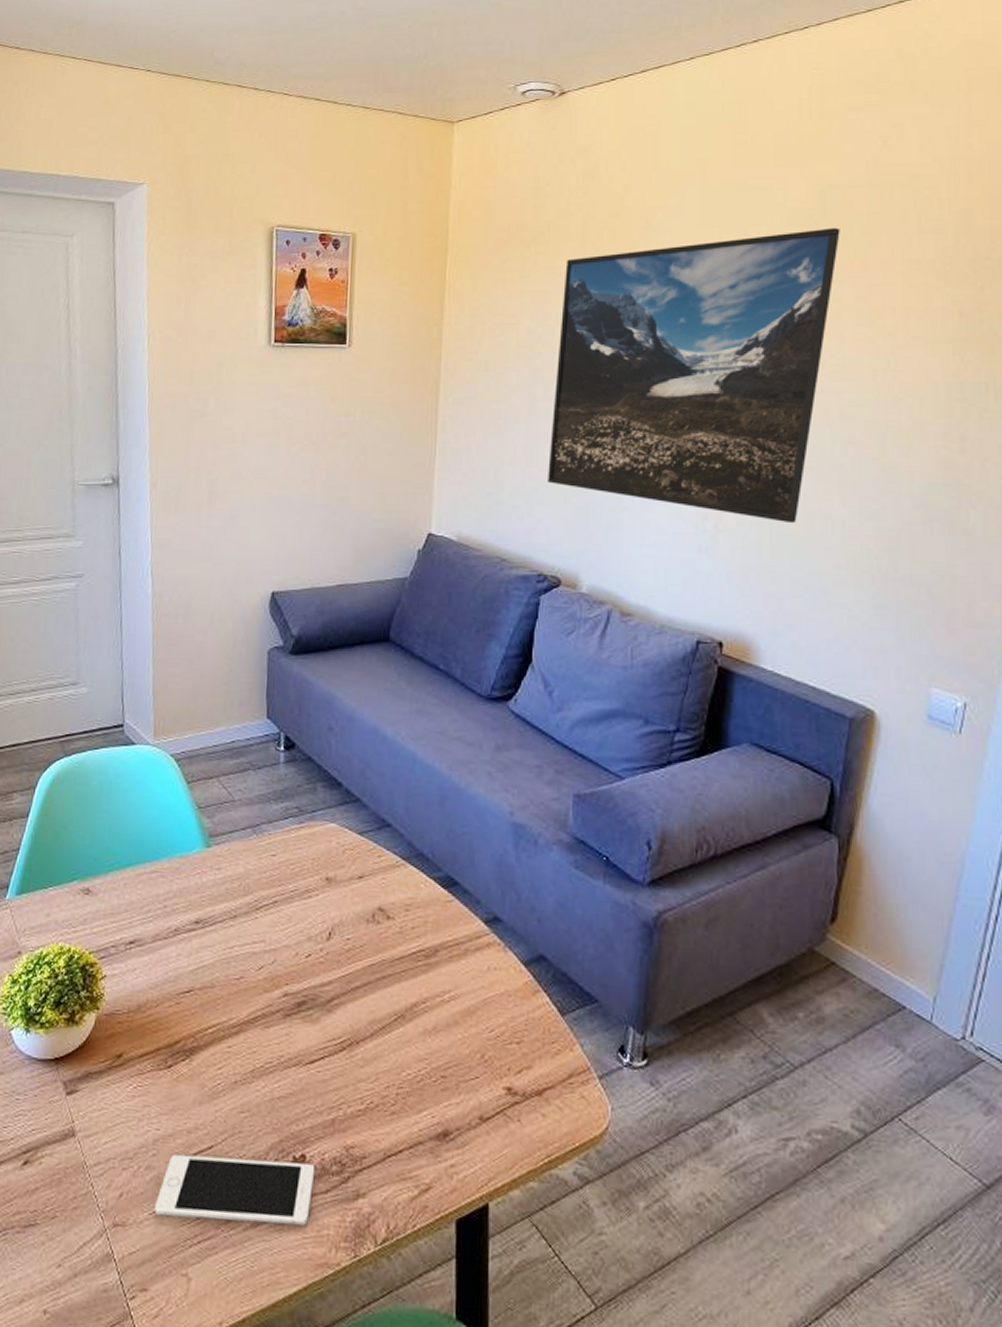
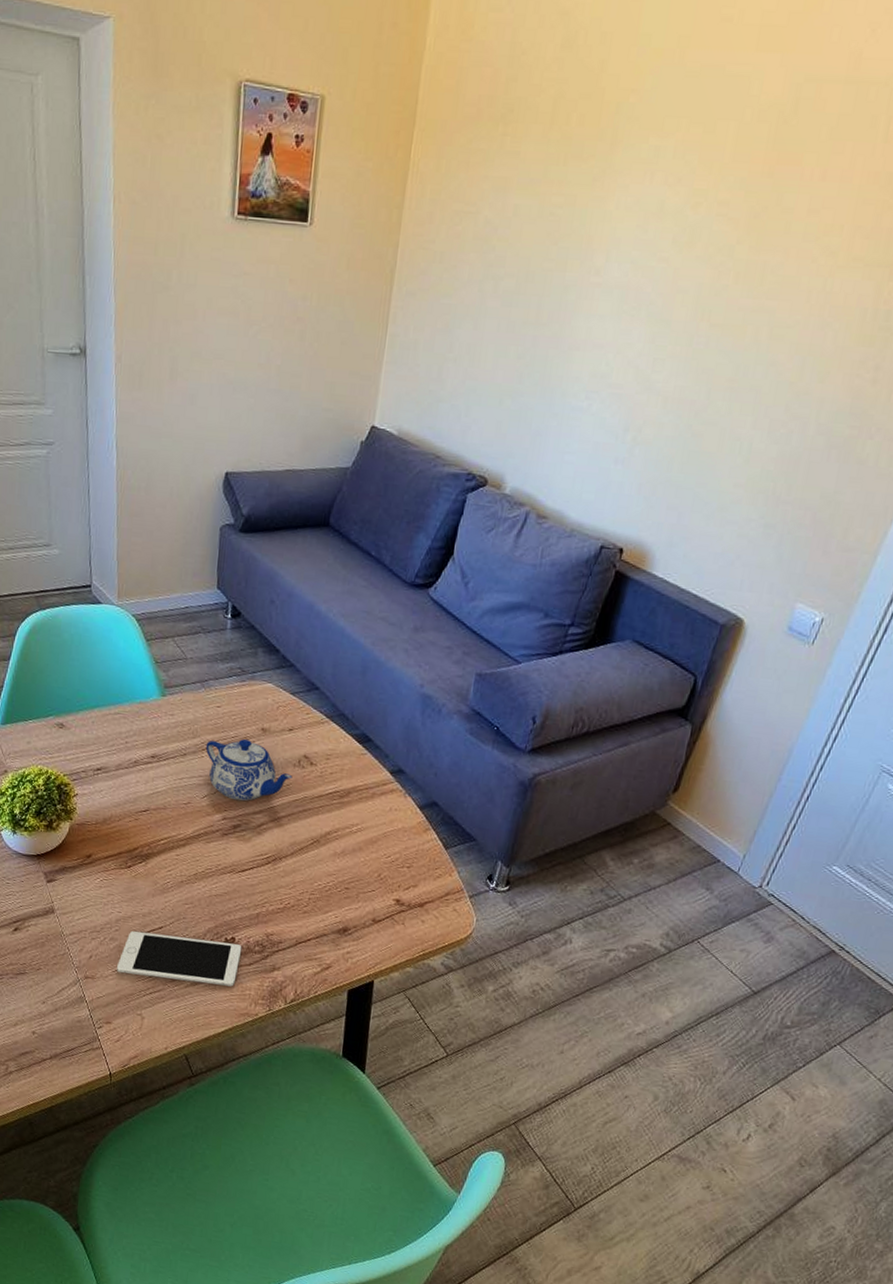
teapot: none [260,892,367,971] -> present [205,738,293,802]
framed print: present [548,227,840,524] -> none [487,128,808,442]

